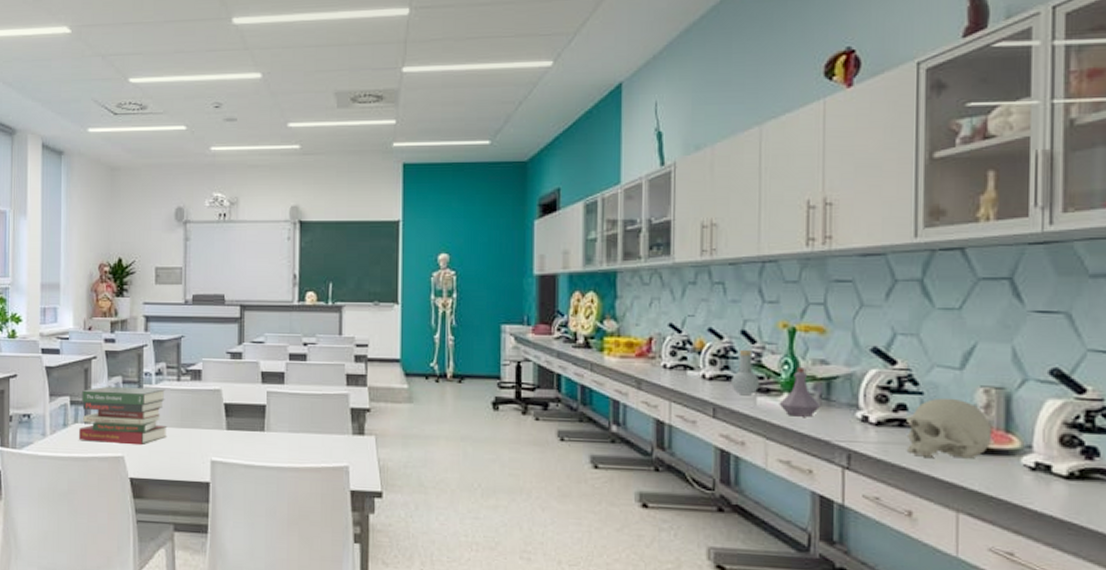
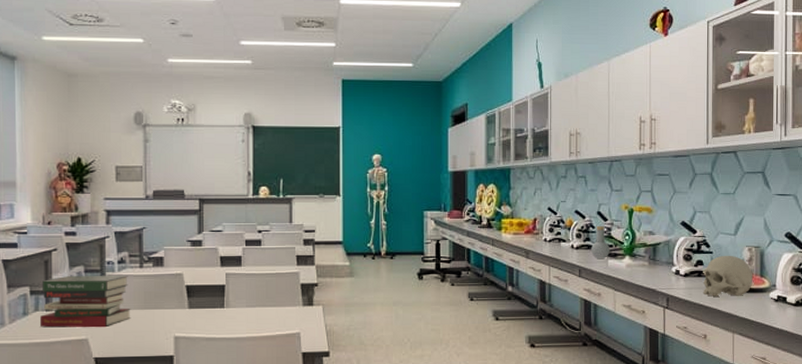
flask: present [779,367,822,417] -> none [623,237,650,273]

